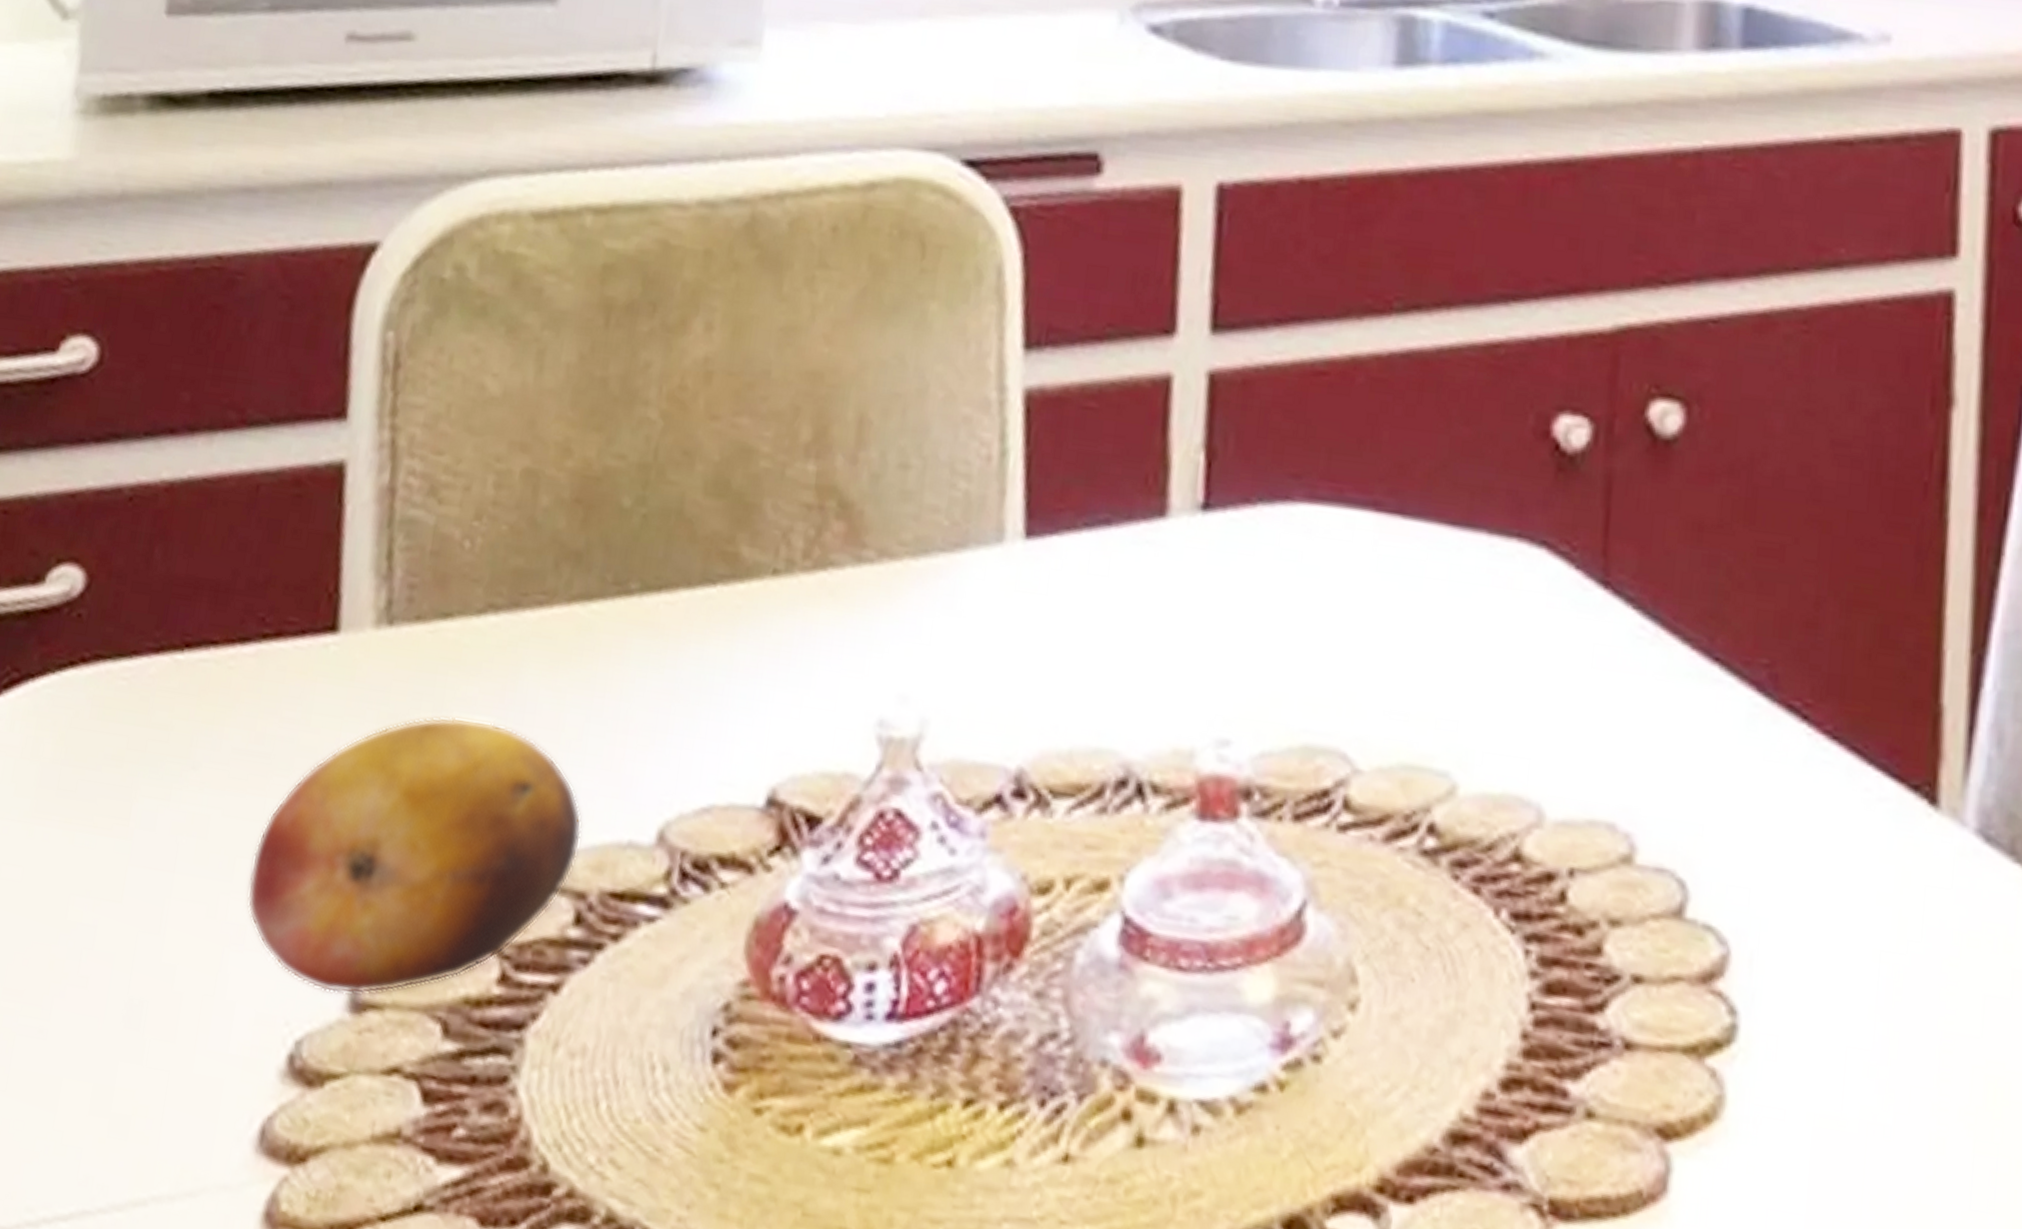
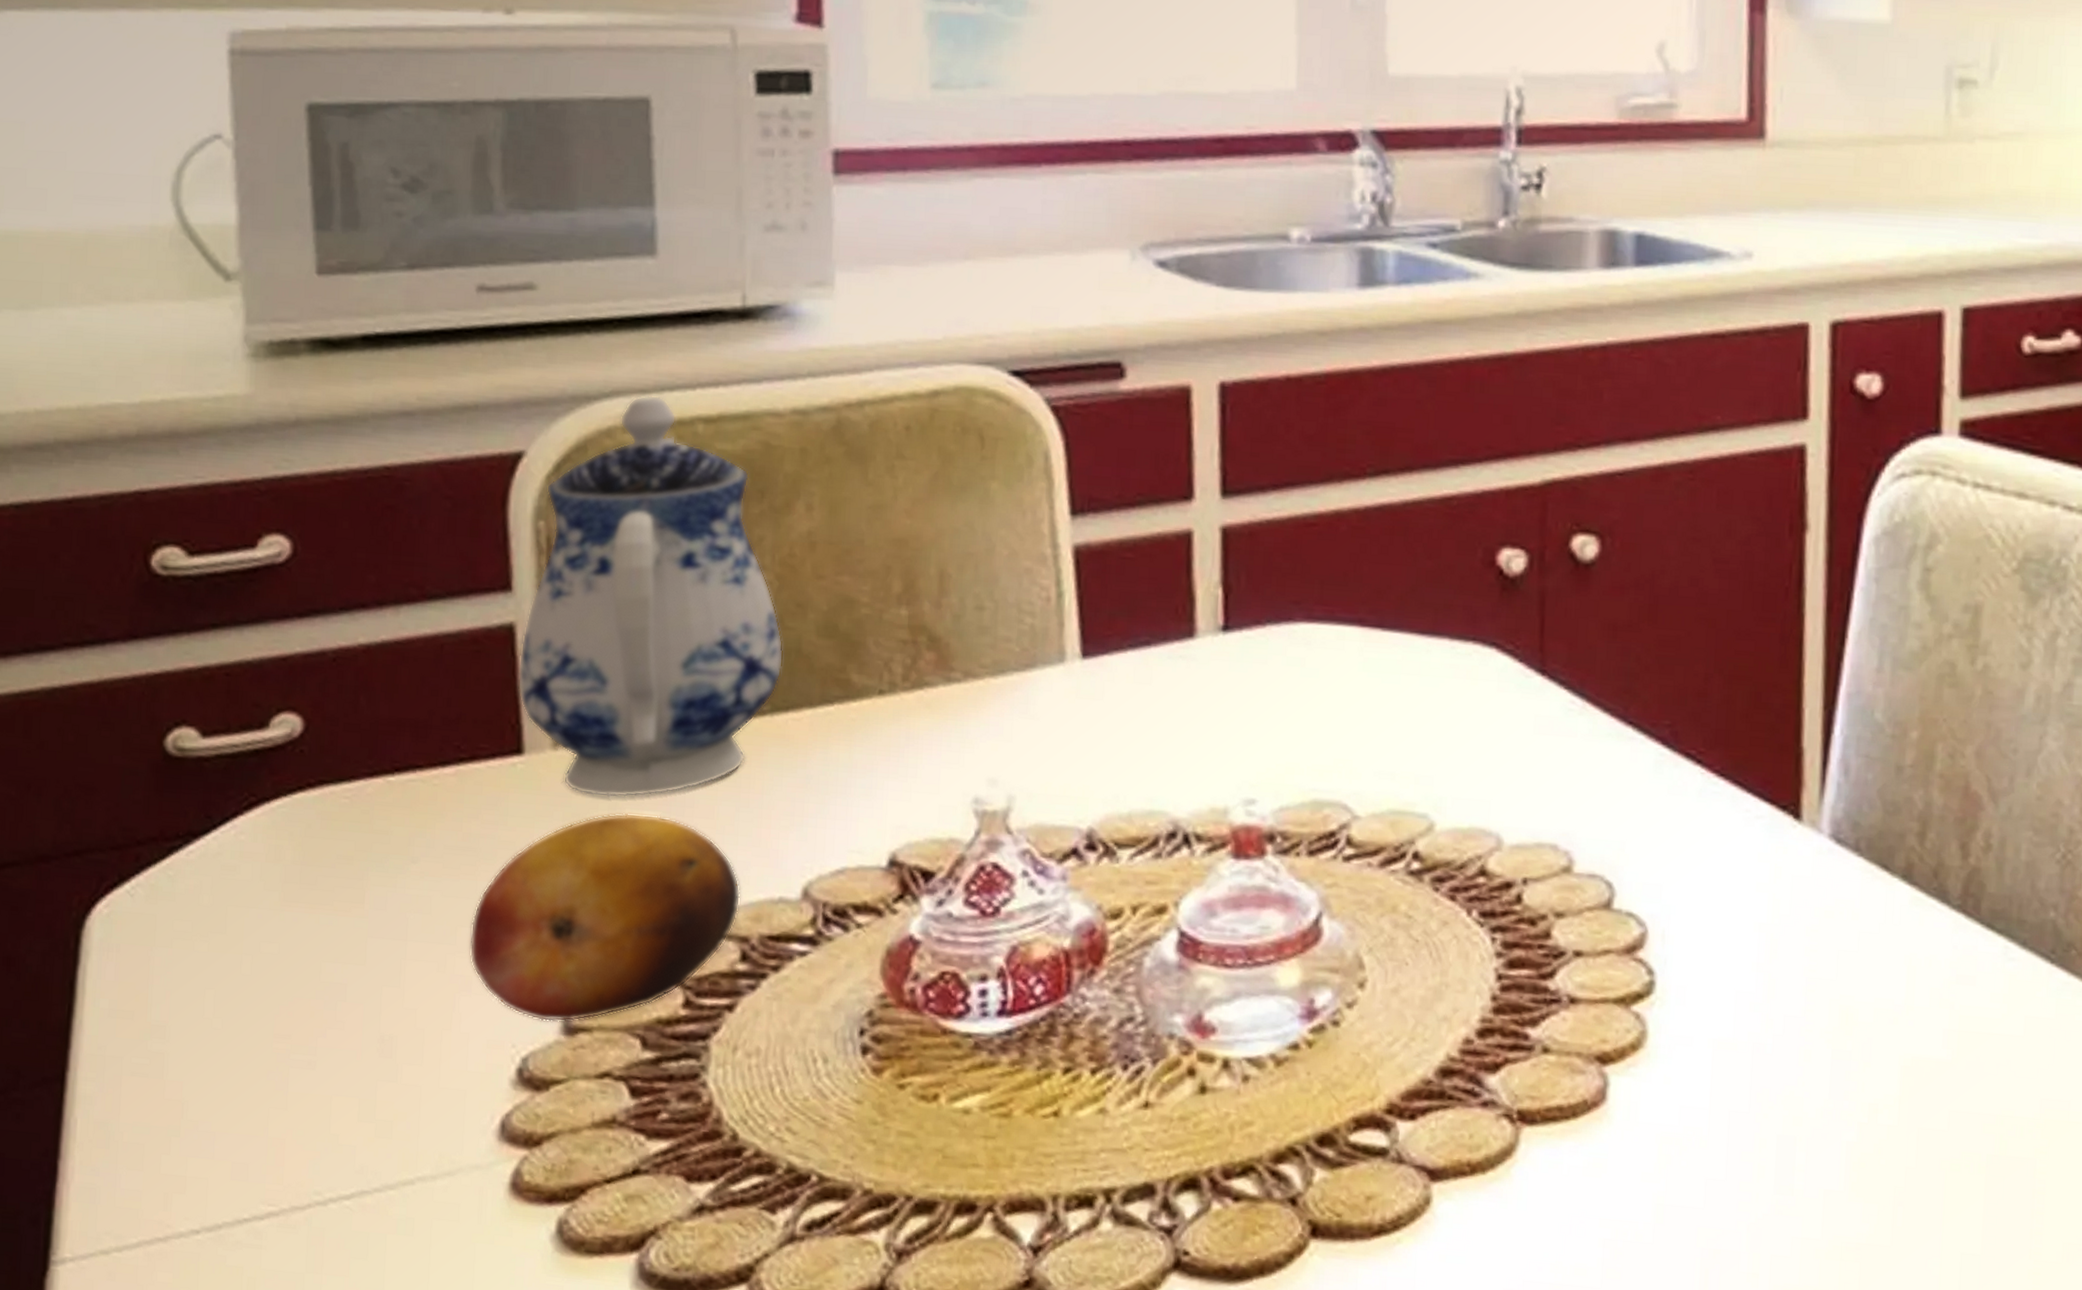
teapot: none [340,176,663,697] -> present [517,395,784,798]

